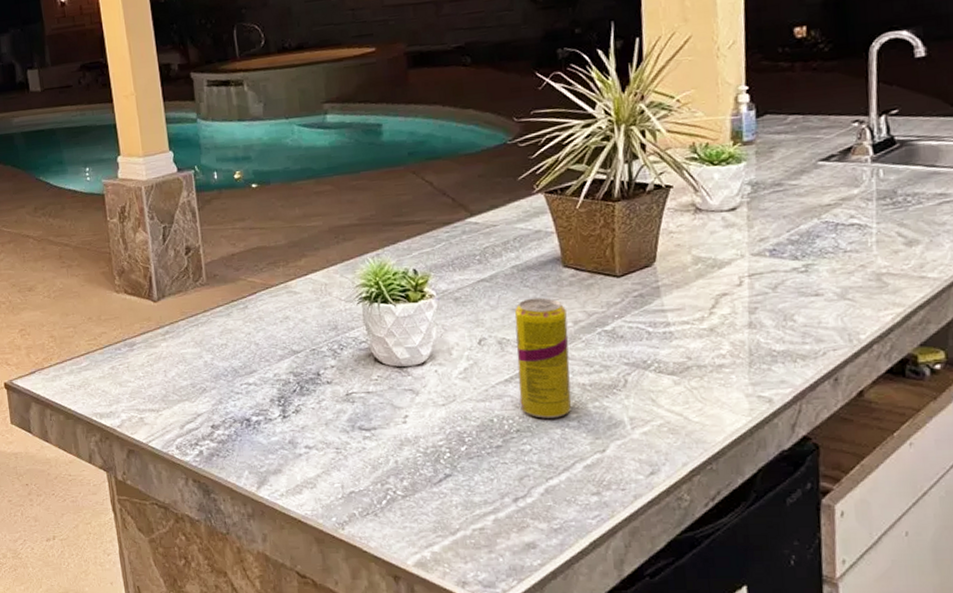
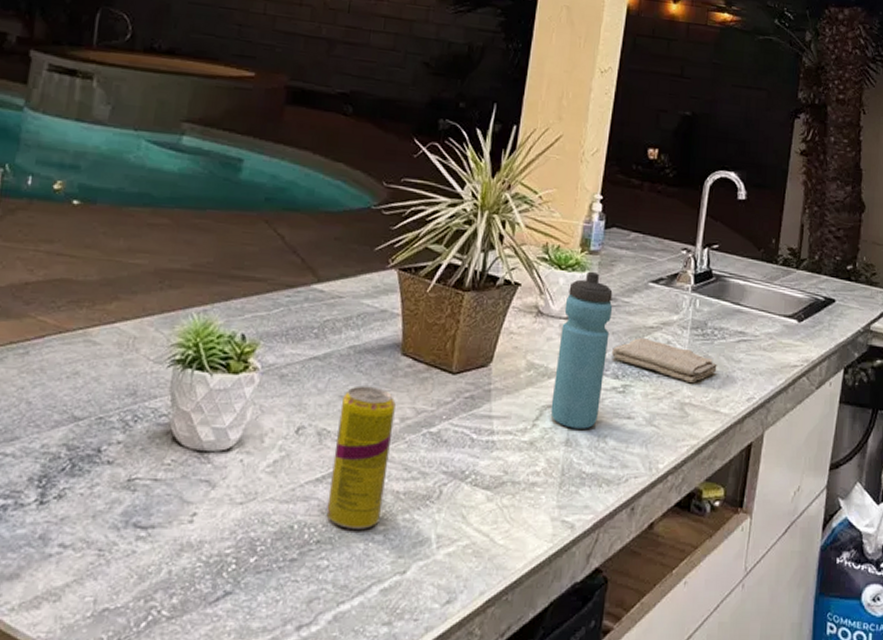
water bottle: none [724,161,781,312] -> present [550,271,613,429]
washcloth: none [786,216,917,254] -> present [612,338,717,384]

